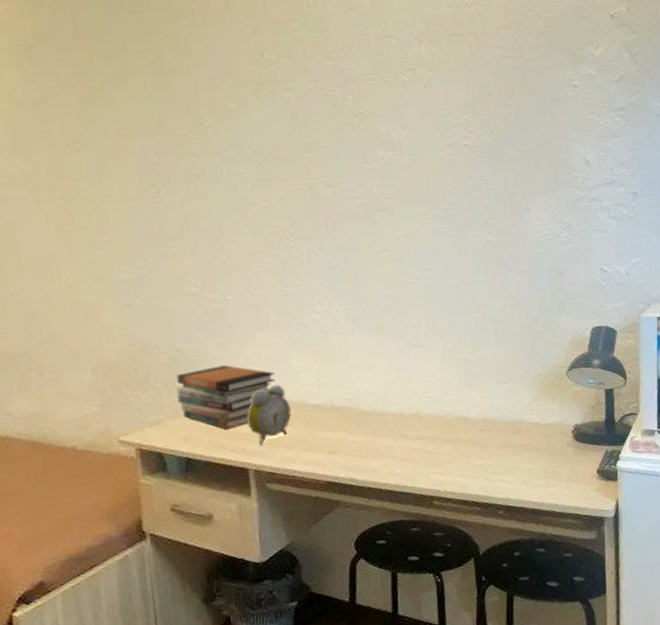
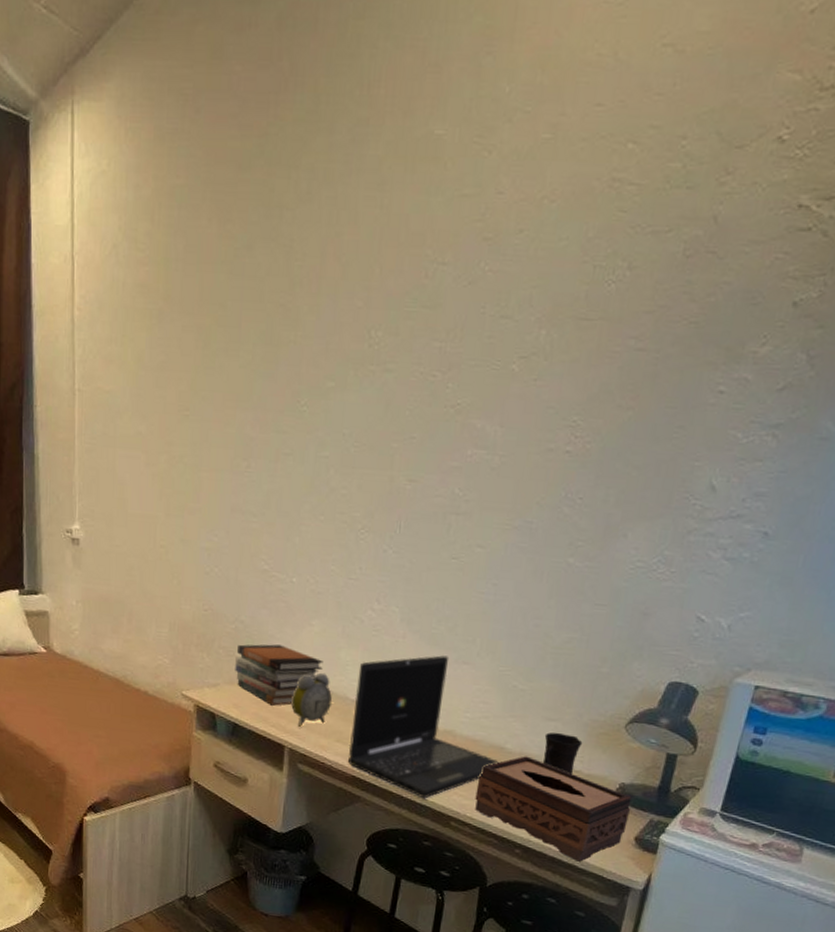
laptop: none [313,343,467,486] -> present [347,655,500,799]
tissue box: none [450,420,588,507] -> present [475,756,632,862]
mug: none [501,391,535,429] -> present [543,732,583,775]

